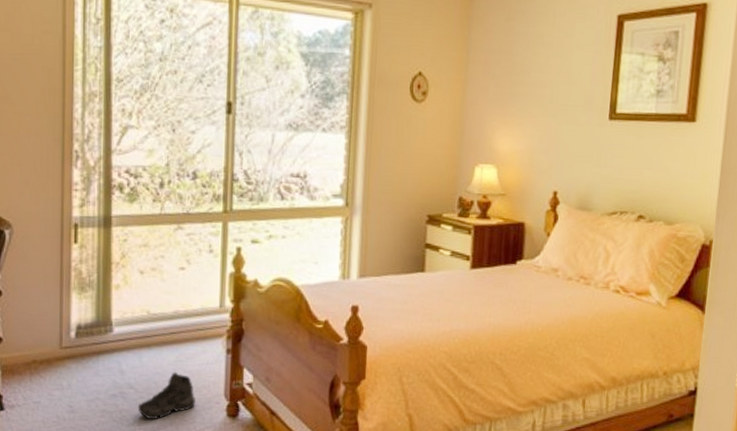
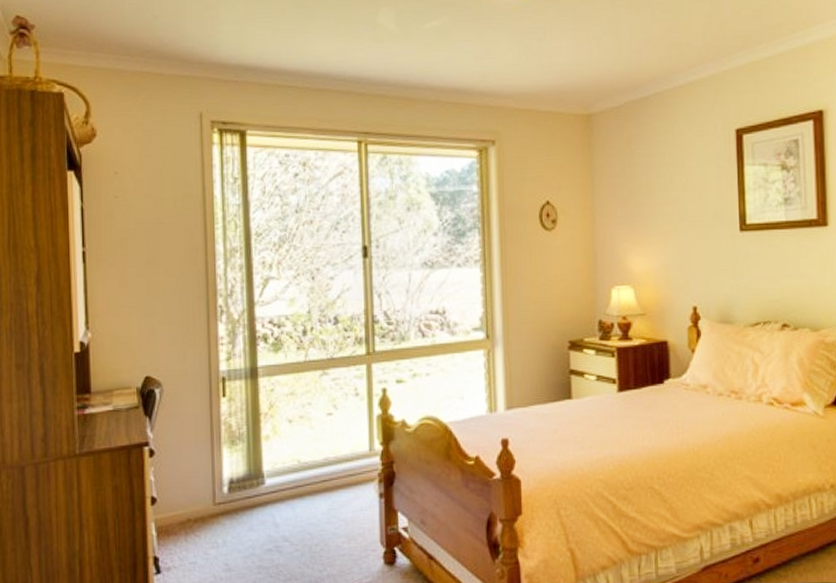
sneaker: present [138,372,195,420] -> none [294,521,351,573]

